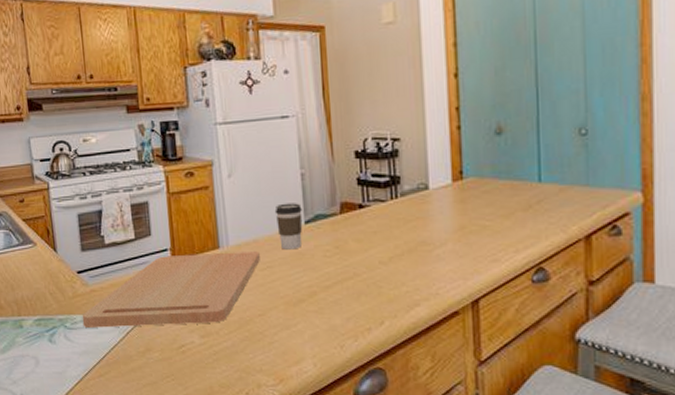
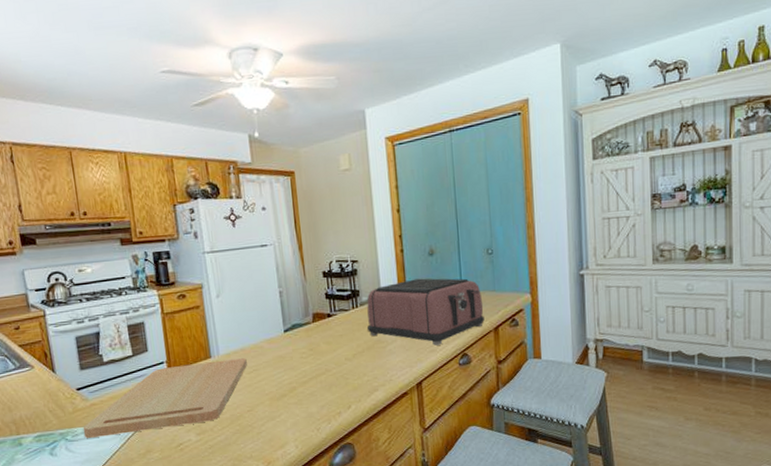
coffee cup: present [274,203,303,250] -> none [258,315,282,355]
toaster: none [408,164,571,254] -> present [366,278,485,346]

